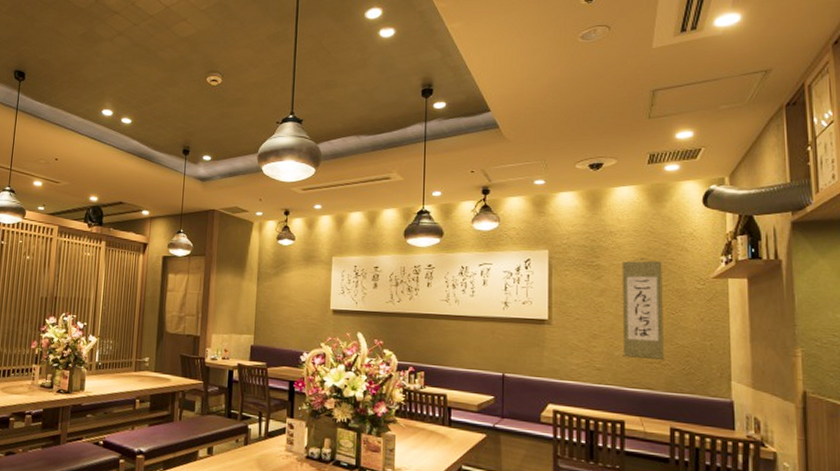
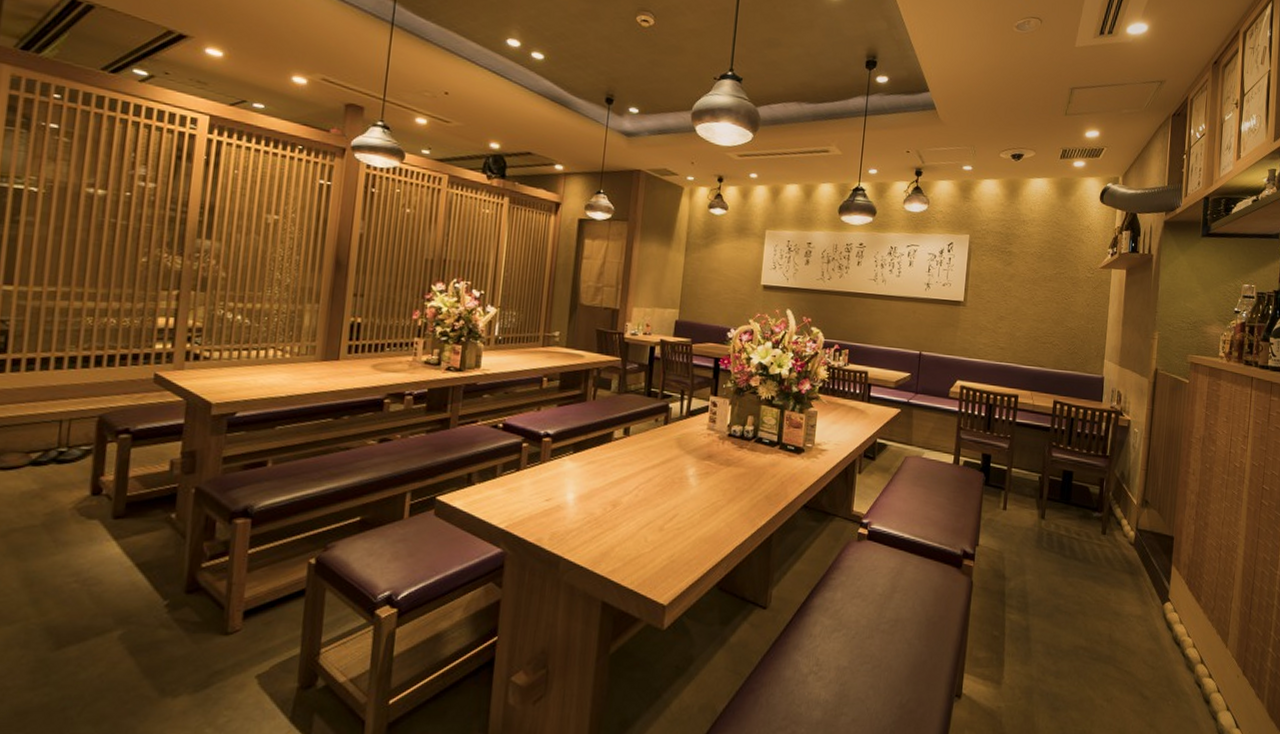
wall scroll: present [621,257,665,361] -> none [1022,246,1062,341]

